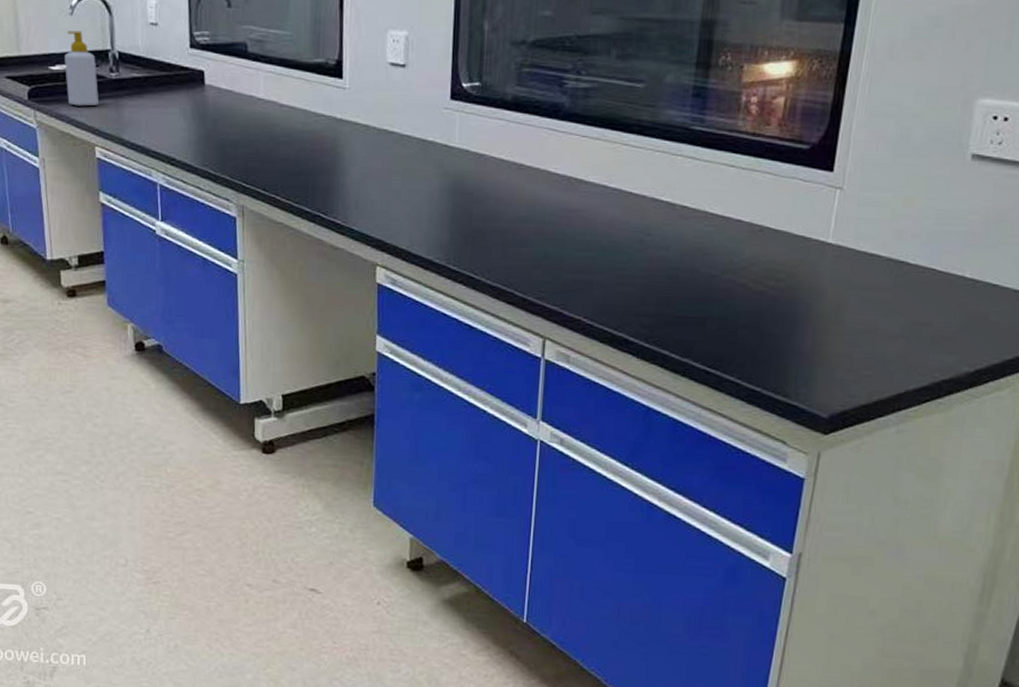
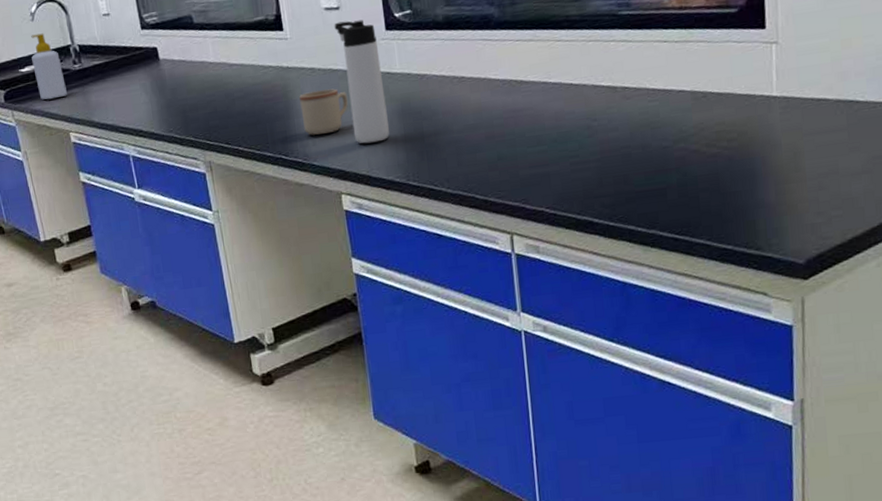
mug: none [348,149,399,198] -> present [299,88,348,135]
thermos bottle: none [397,81,440,217] -> present [334,19,389,144]

